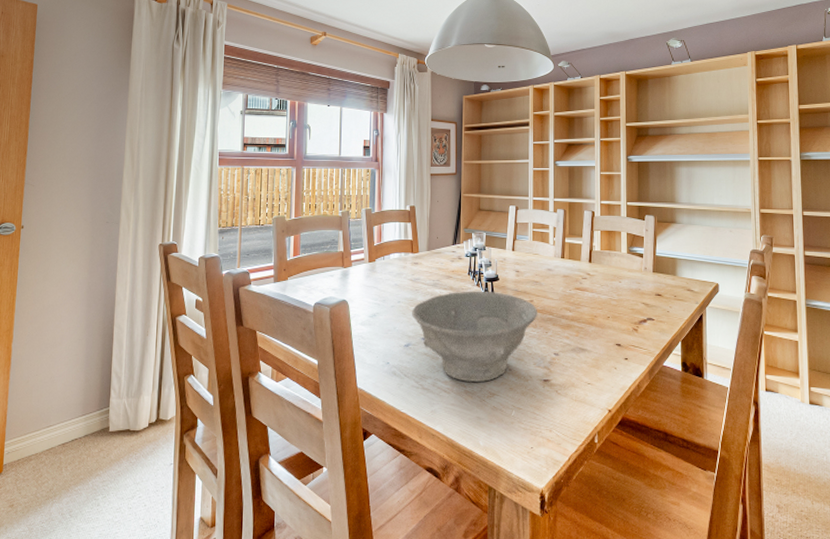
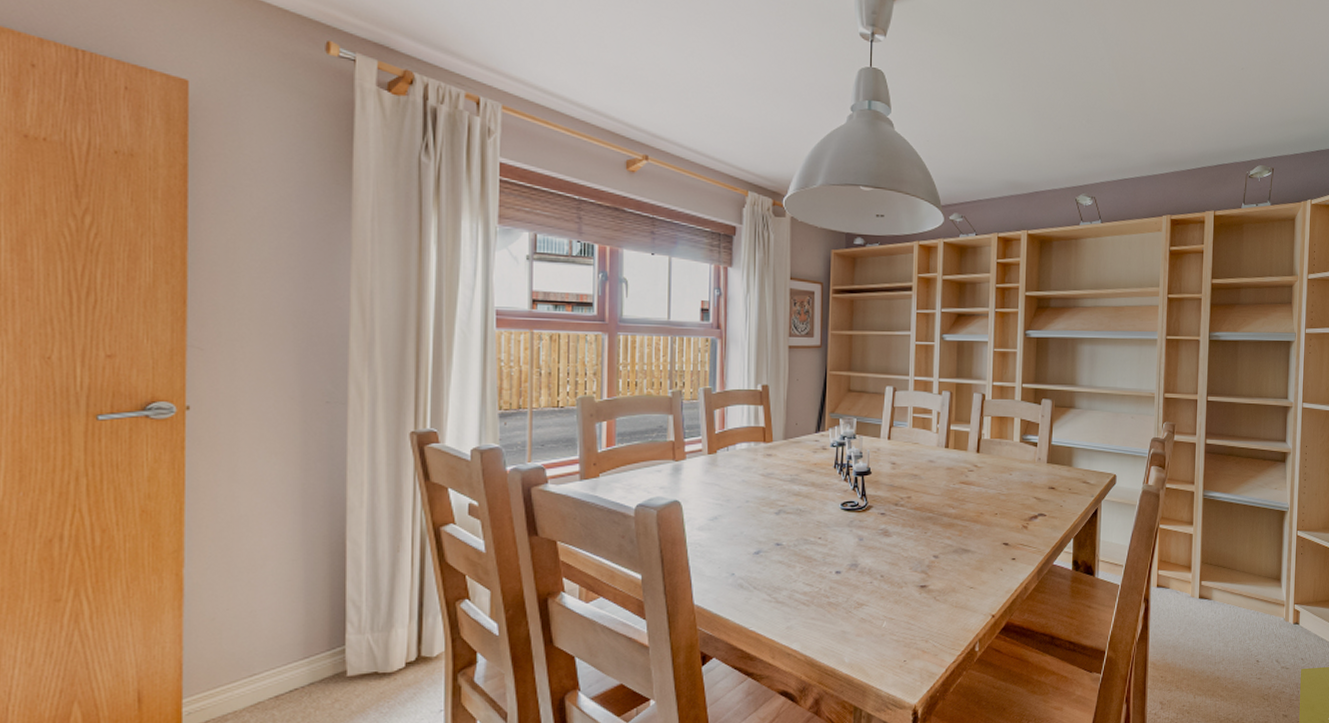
bowl: present [411,291,537,382] -> none [762,486,916,592]

